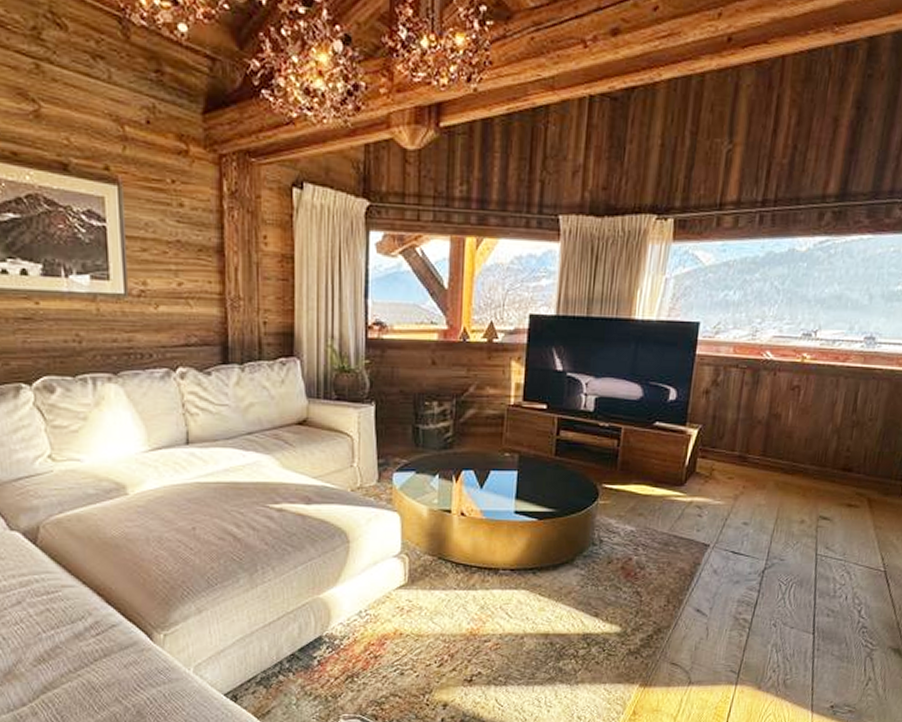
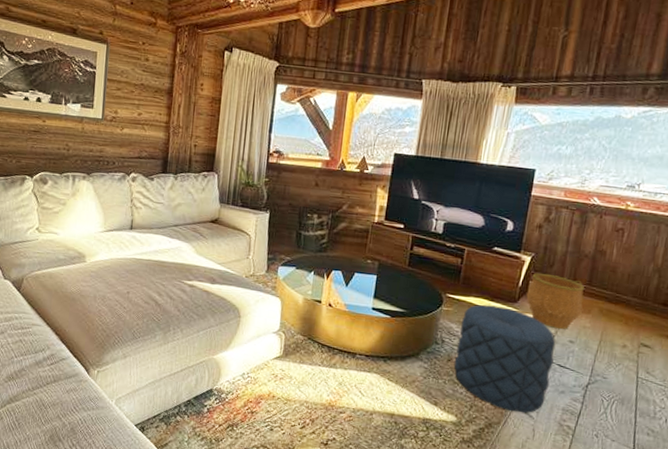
pouf: none [615,492,729,611] -> present [453,304,556,413]
basket: none [694,447,758,510] -> present [526,273,584,329]

